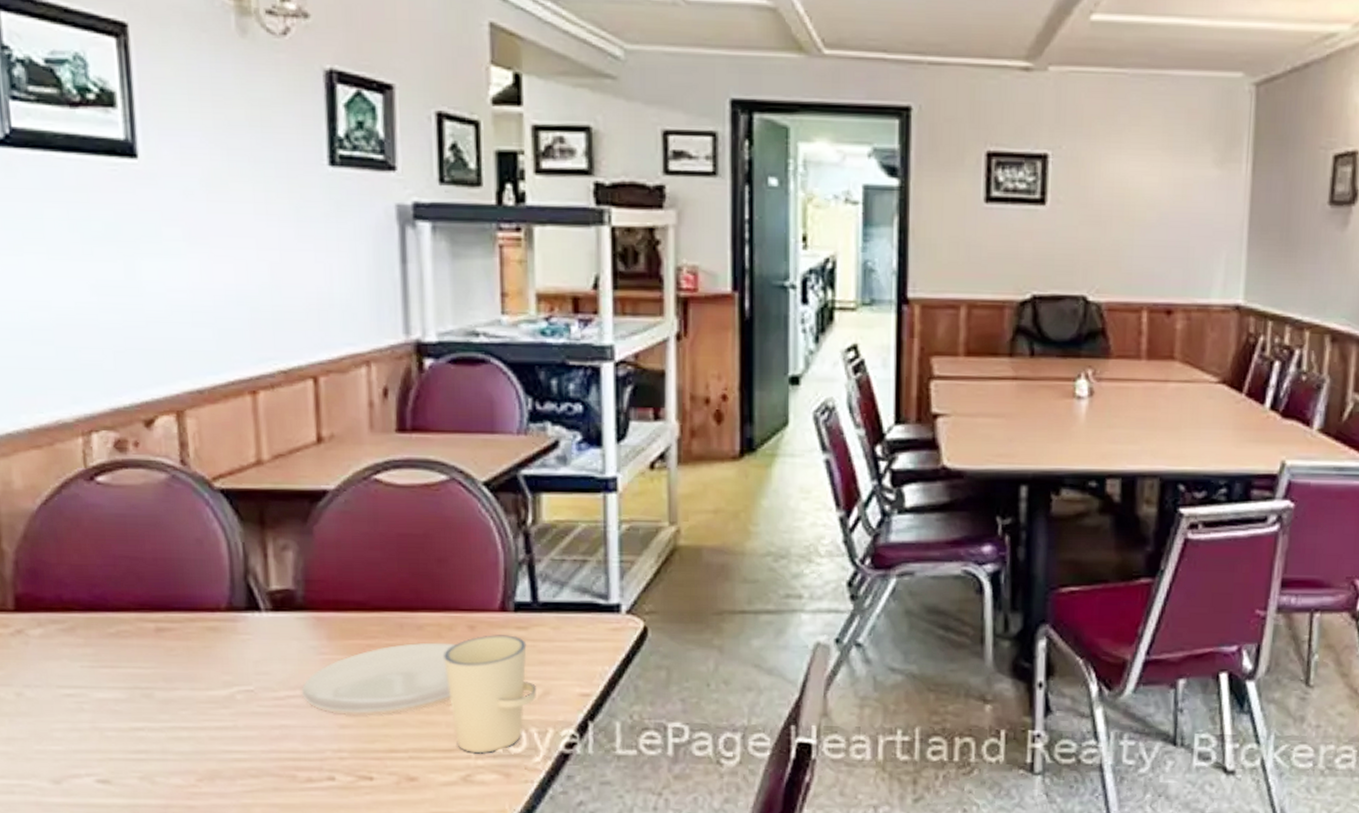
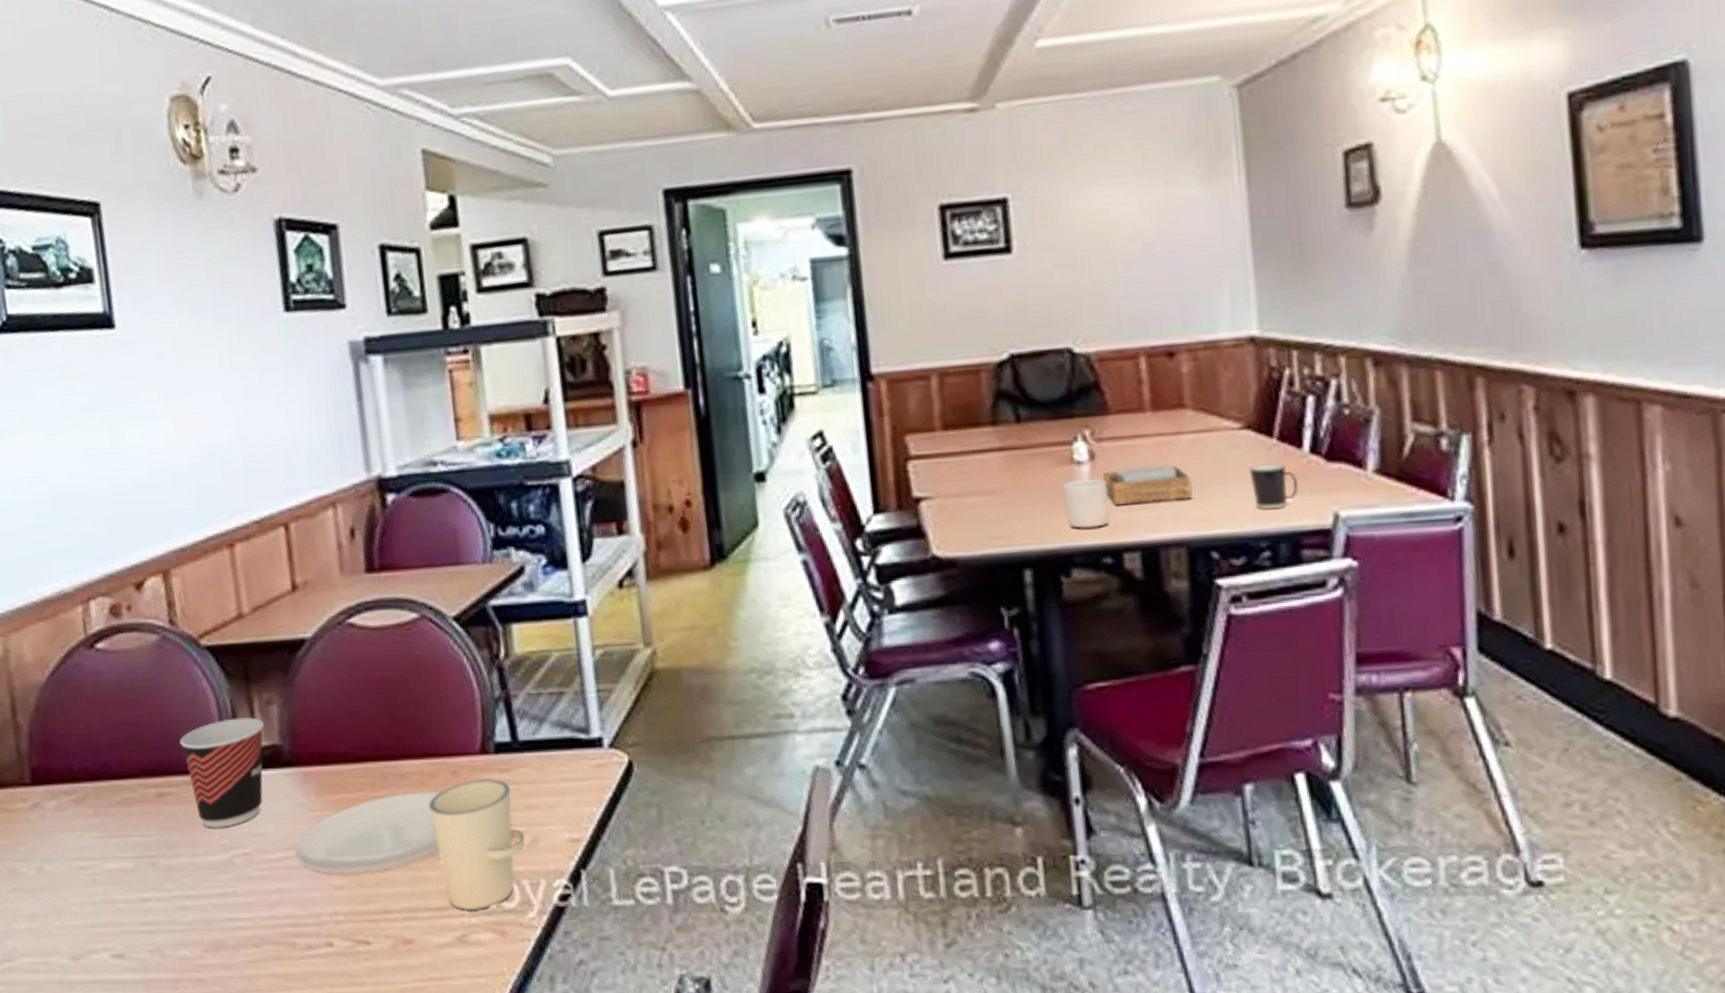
cup: none [184,561,278,665] -> present [179,717,265,828]
mug: none [1062,412,1100,455] -> present [1063,478,1110,529]
napkin holder: none [1098,405,1171,440] -> present [1102,464,1193,506]
mug: none [1219,415,1257,454] -> present [1249,463,1298,510]

